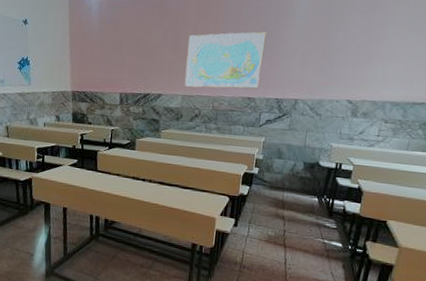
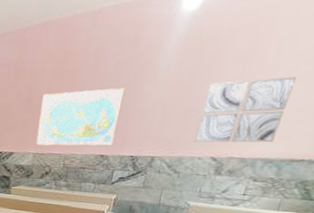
wall art: none [331,27,412,87] -> present [193,77,297,143]

